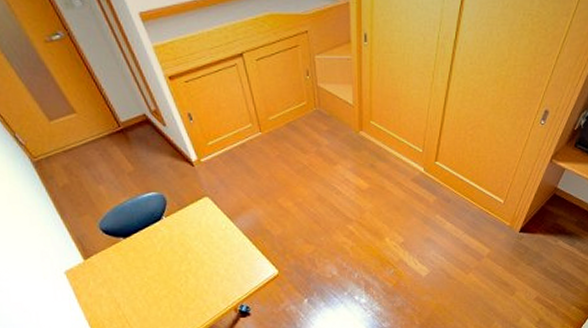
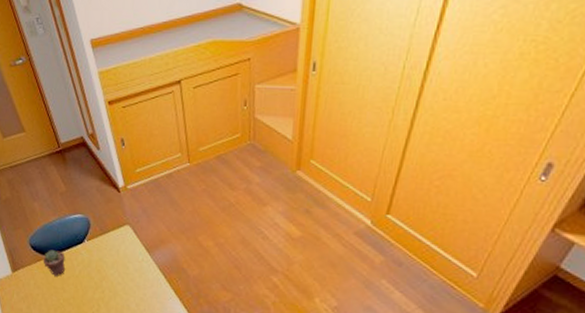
potted succulent: none [118,231,145,256] -> present [43,250,65,276]

